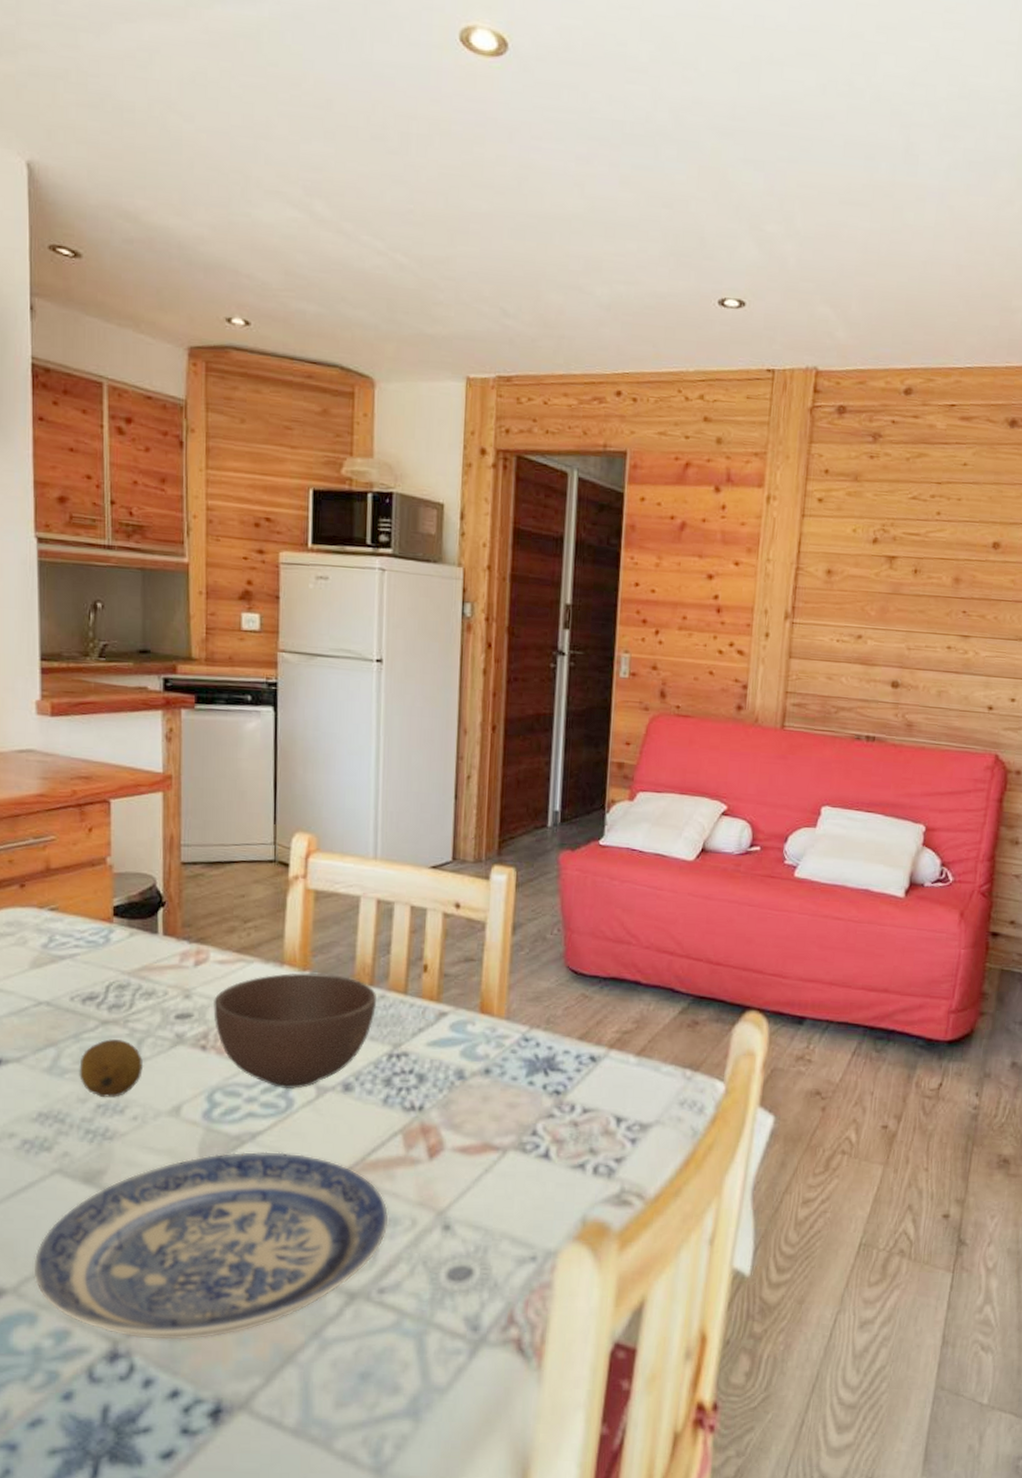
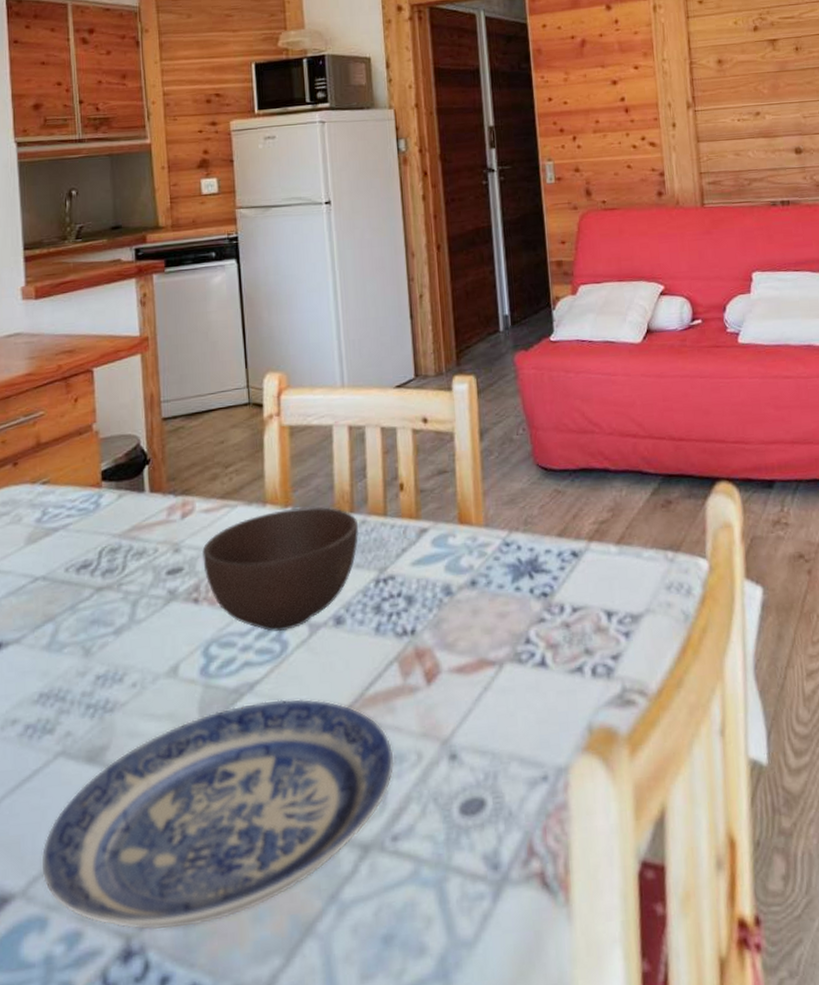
fruit: present [79,1039,143,1098] -> none [77,604,139,668]

